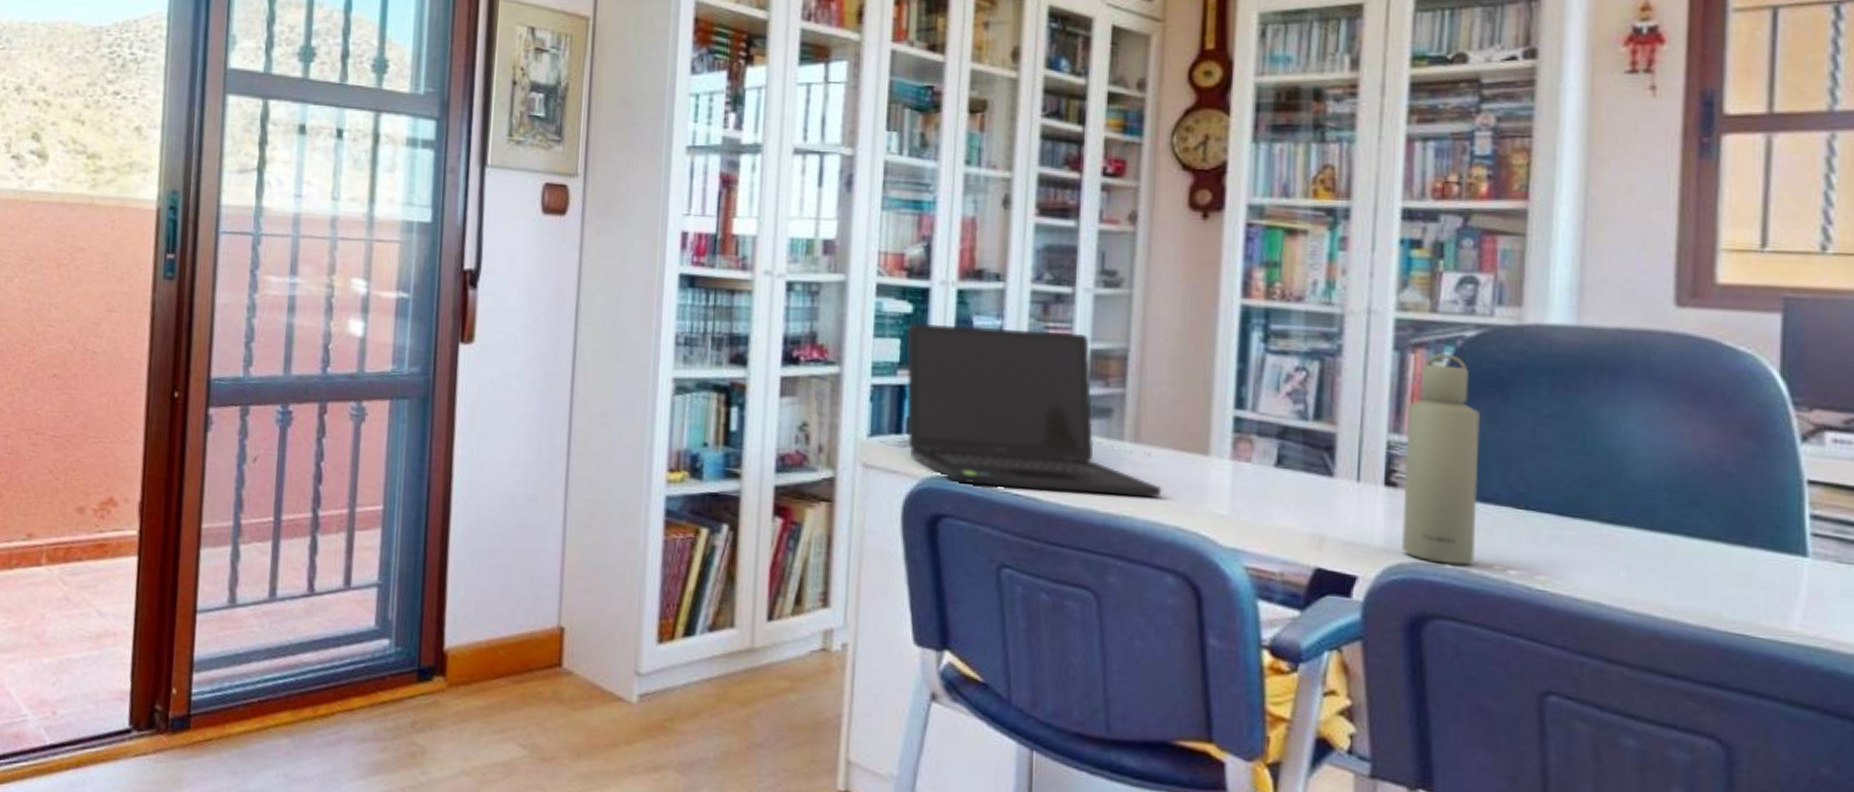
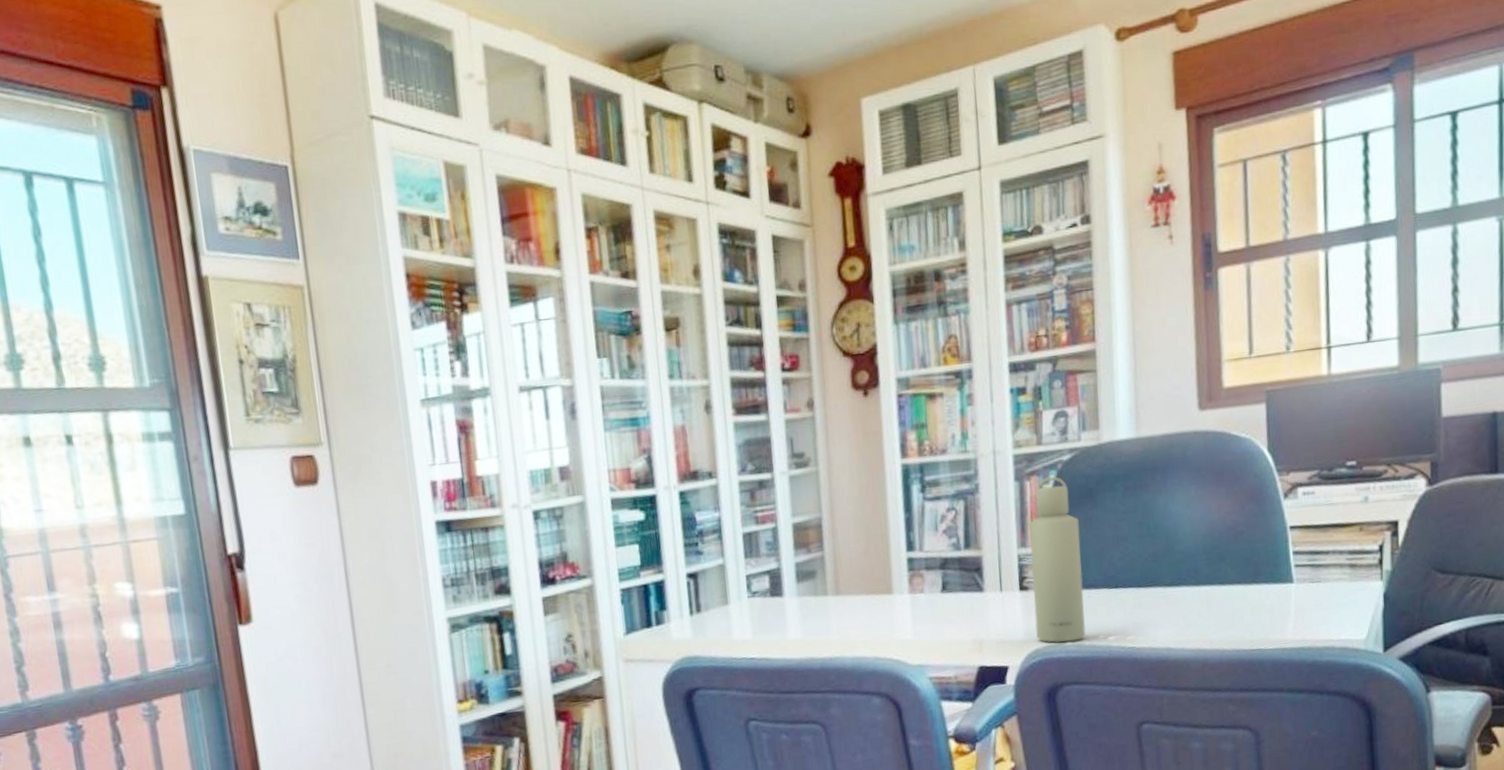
laptop: present [907,323,1162,498] -> none [642,512,862,659]

